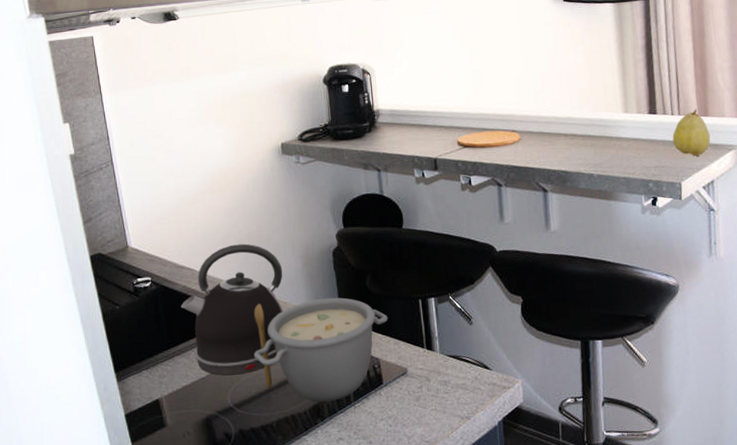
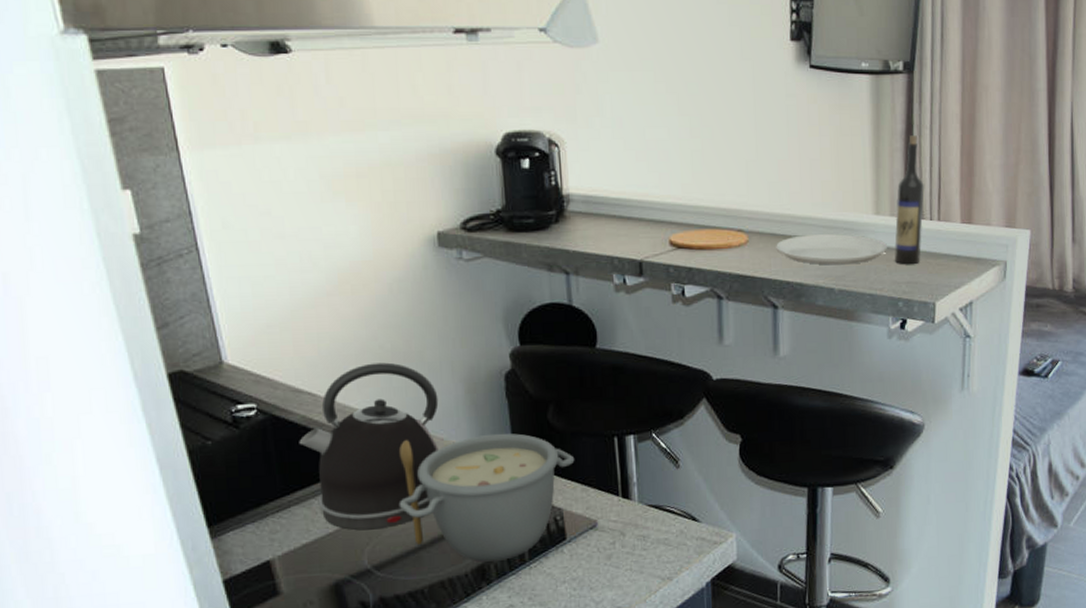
plate: none [543,129,637,156] -> present [776,234,888,265]
wine bottle: none [642,48,666,152] -> present [894,135,924,264]
fruit: present [672,108,711,156] -> none [929,213,973,271]

